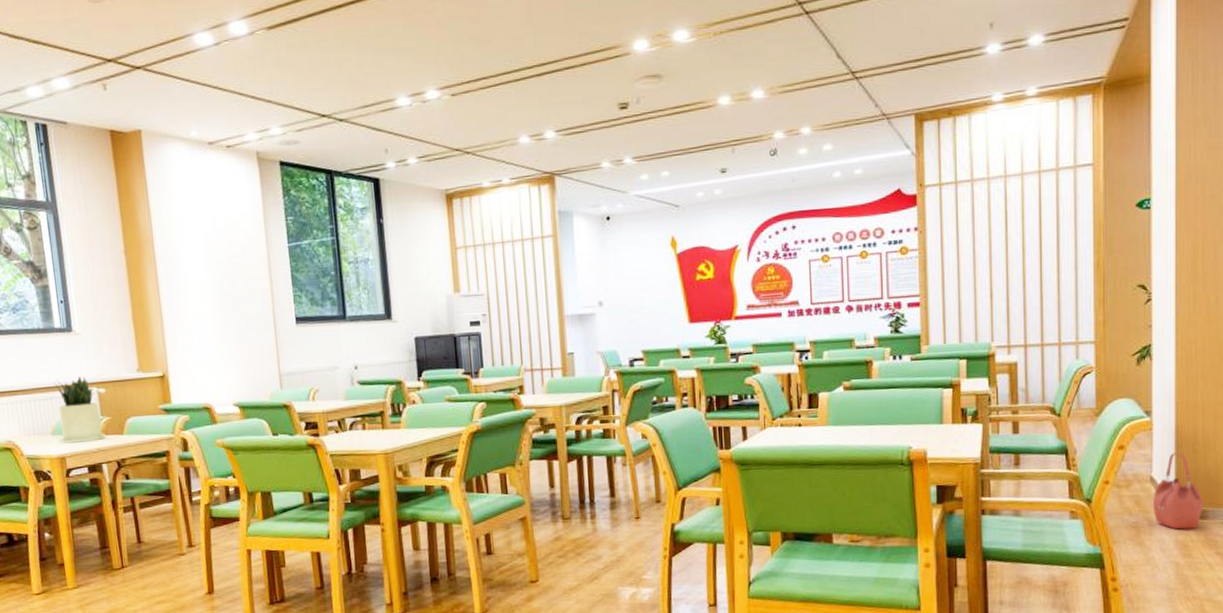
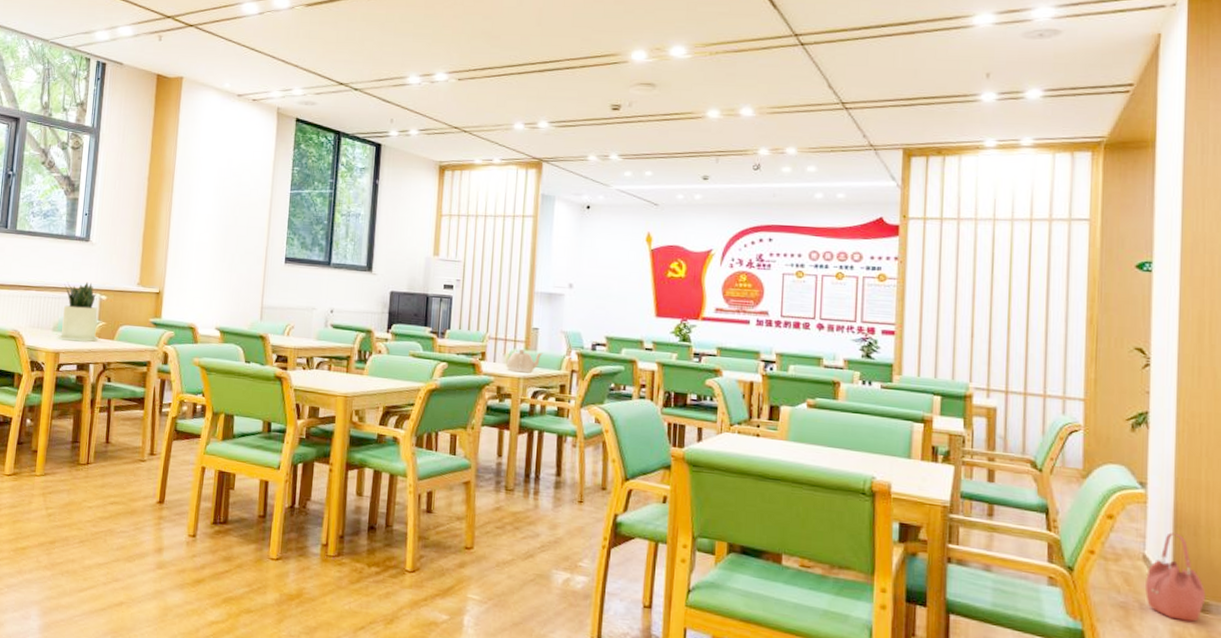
teapot: none [546,376,581,401] -> present [506,348,543,373]

